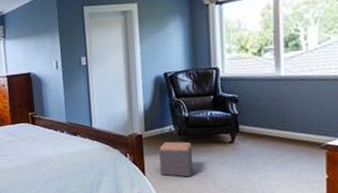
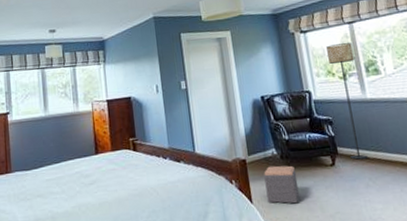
floor lamp: none [243,14,273,138] -> present [326,43,368,160]

